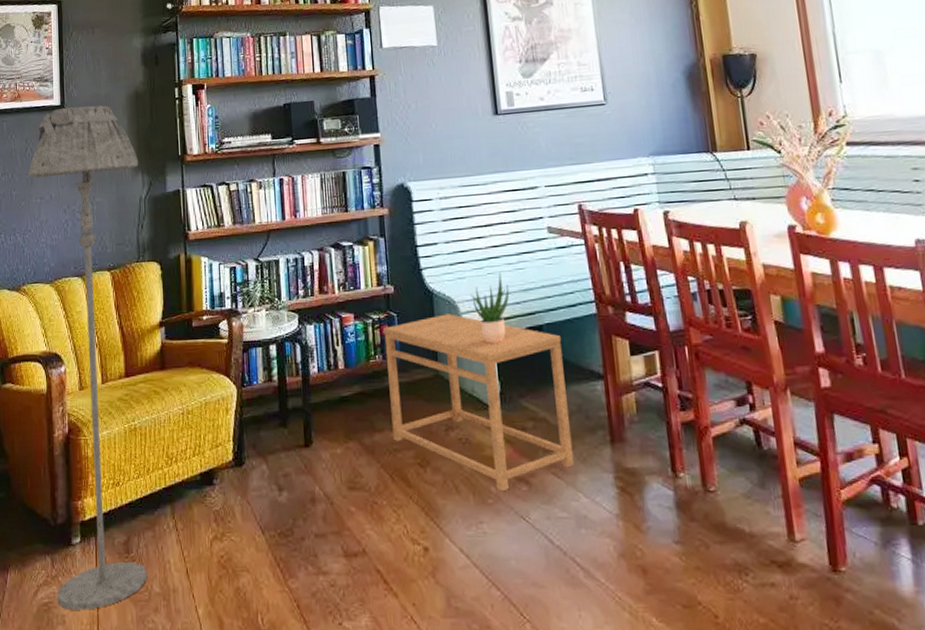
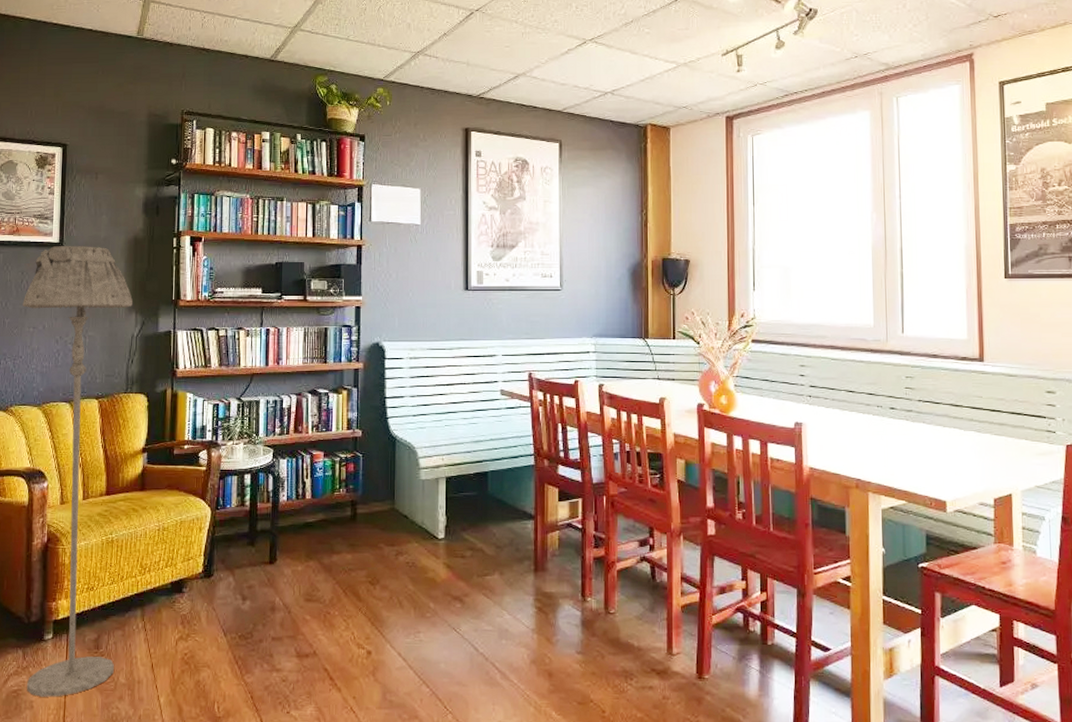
side table: present [383,314,575,491] -> none [349,457,503,607]
potted plant: present [470,272,510,345] -> none [428,425,463,485]

